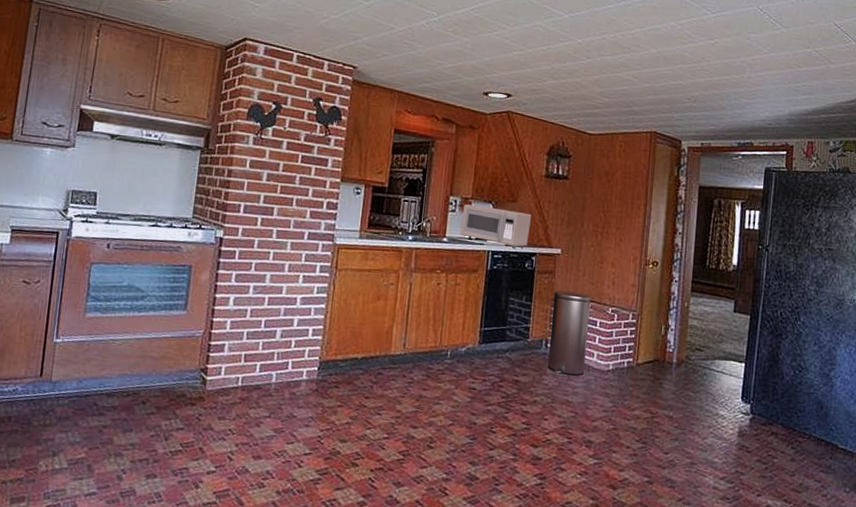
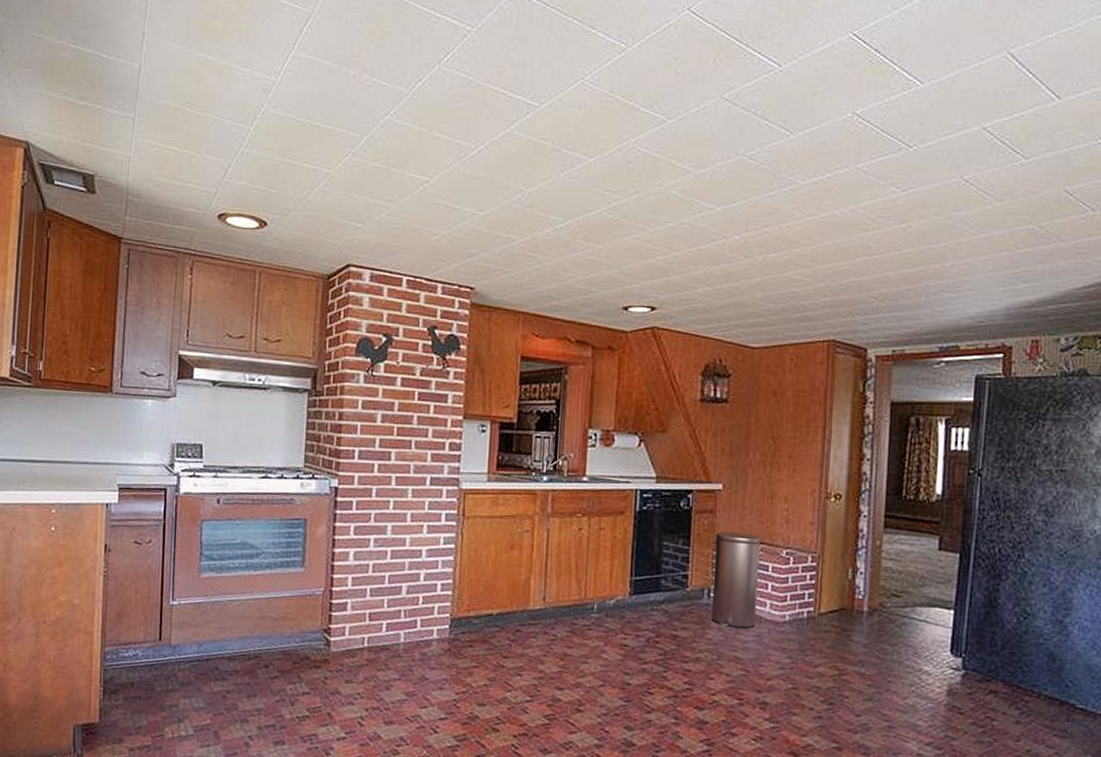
microwave: present [460,204,532,249] -> none [602,437,686,487]

